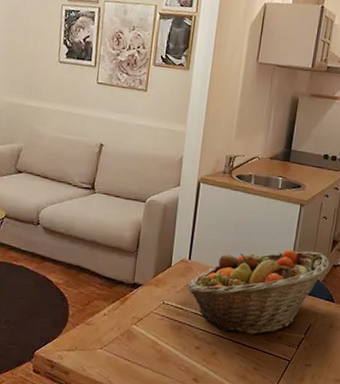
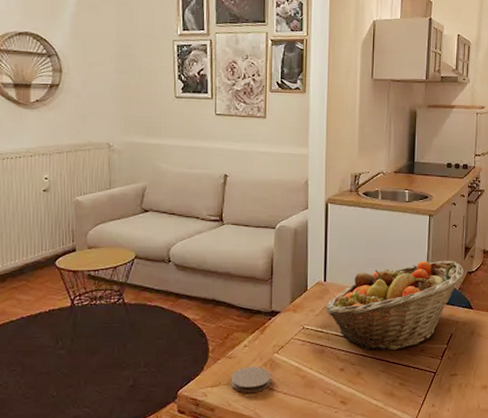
coaster: none [87,335,127,361] -> present [230,367,271,393]

